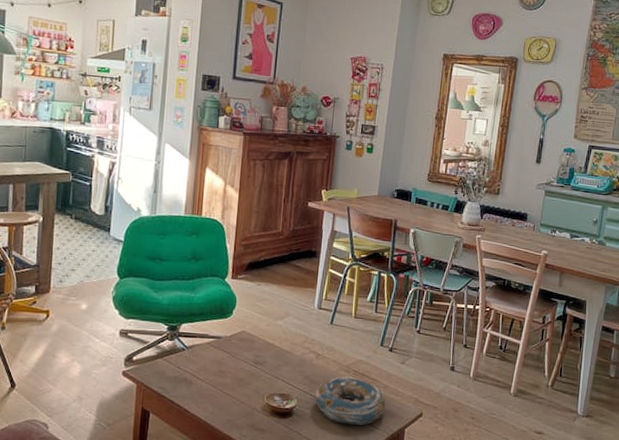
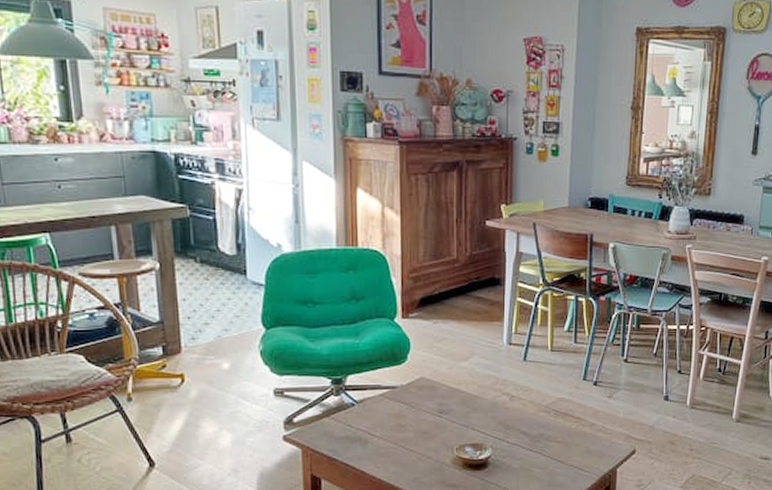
decorative bowl: present [315,377,386,425] -> none [512,418,593,470]

